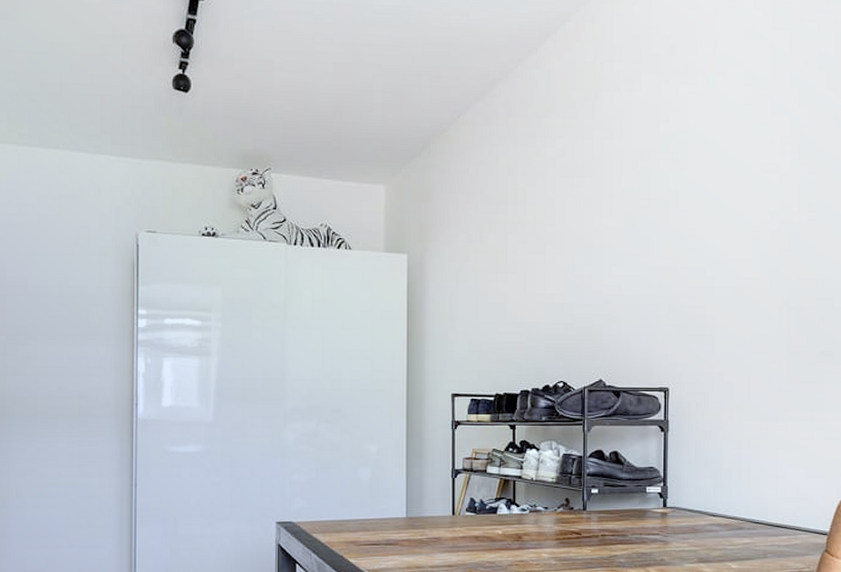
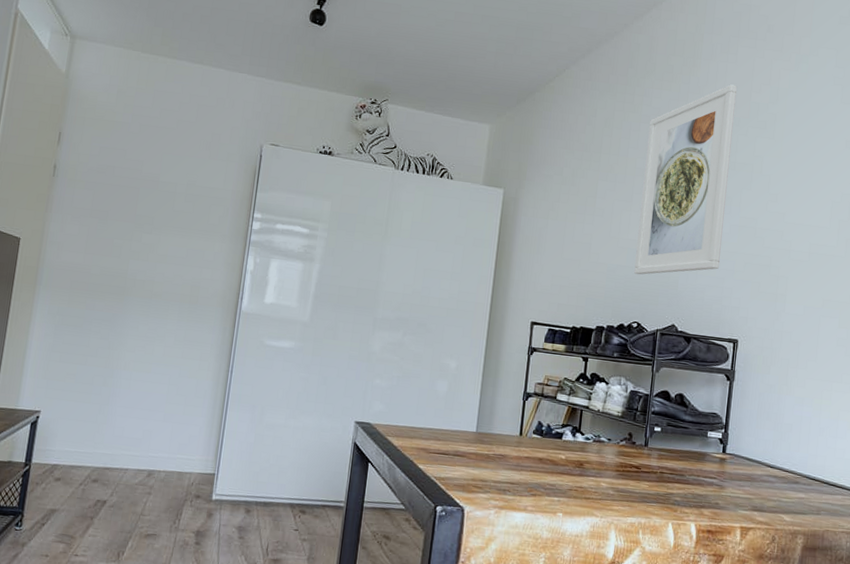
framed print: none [555,115,643,331] -> present [634,84,737,275]

